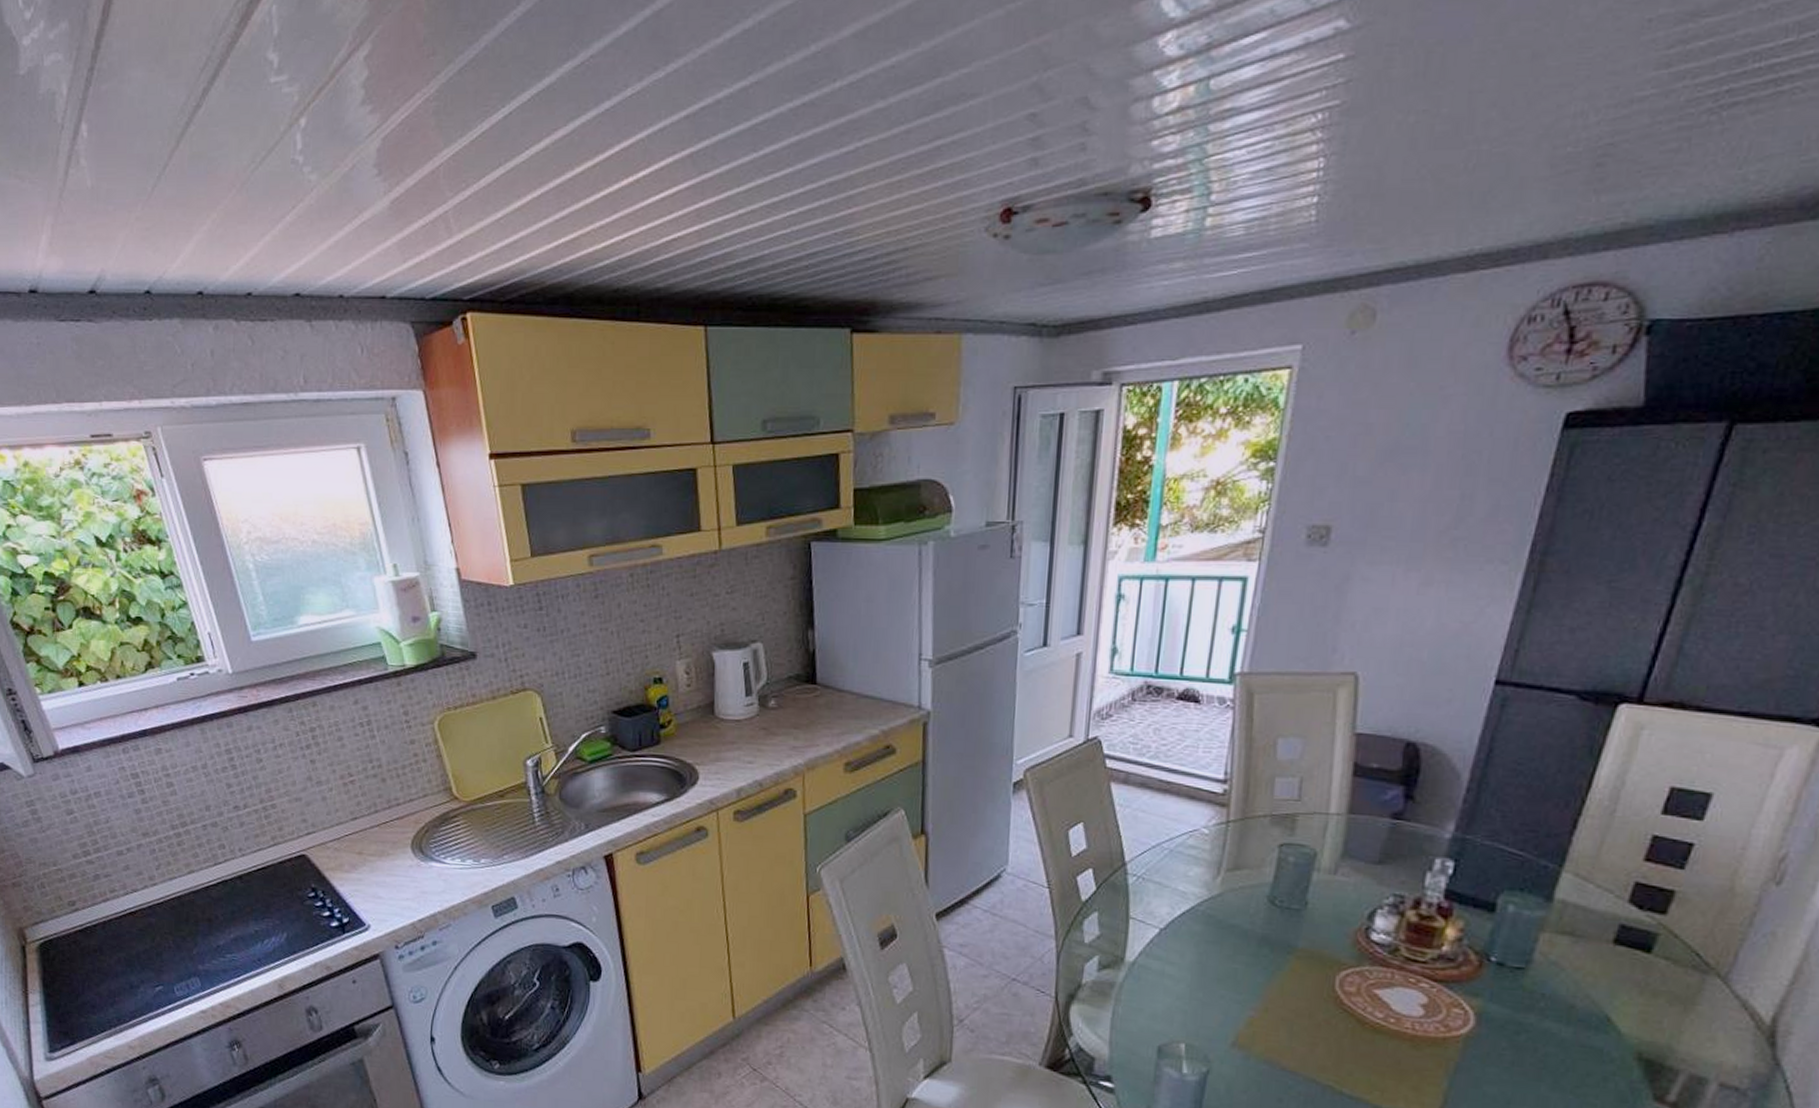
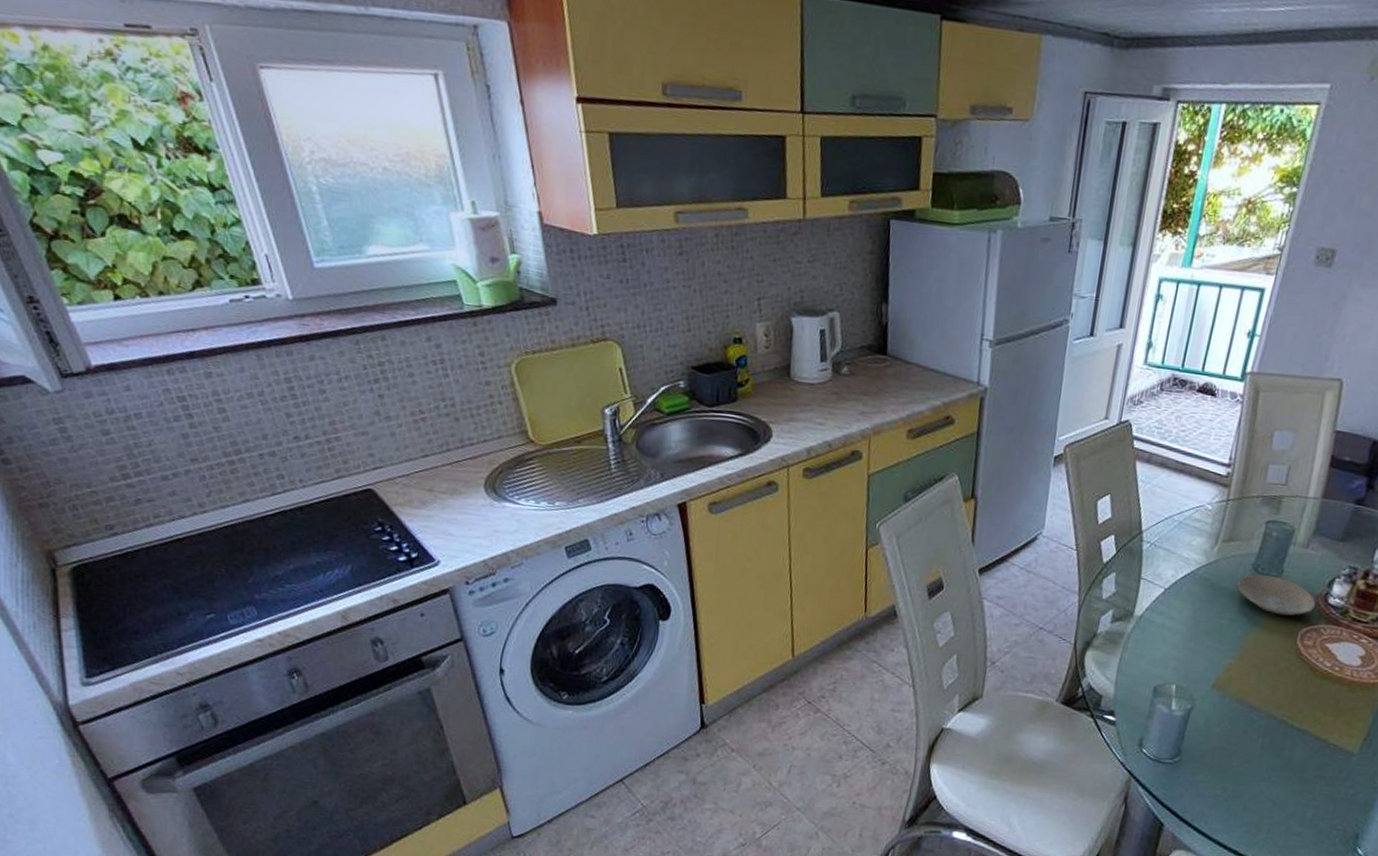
plate: none [1251,907,1355,957] -> present [1237,574,1316,616]

